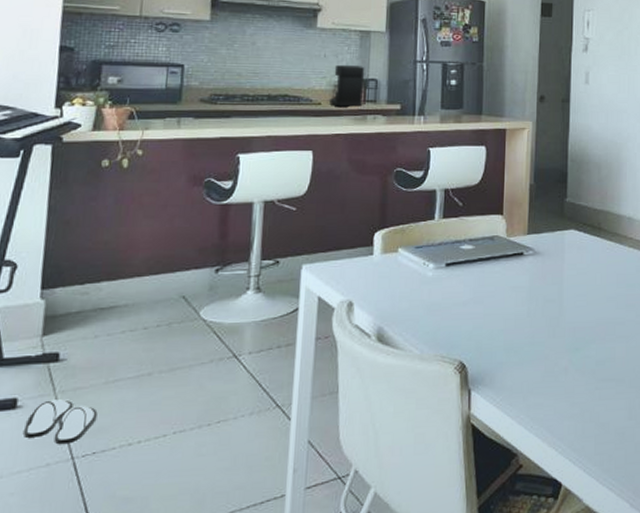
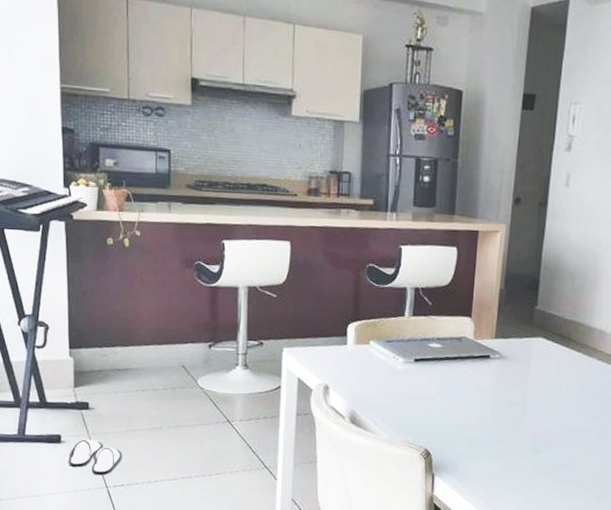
coffee maker: present [329,64,365,108] -> none [305,155,339,200]

